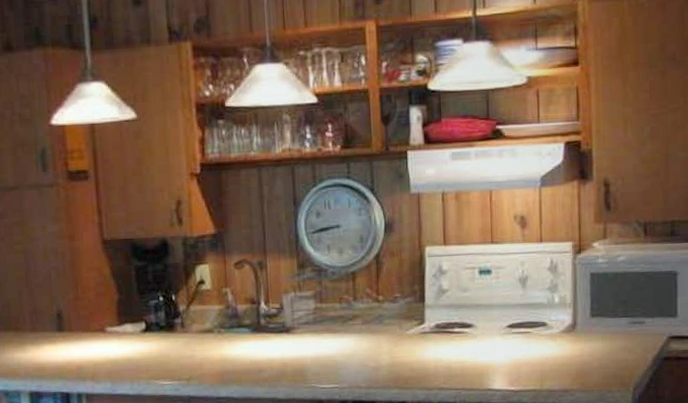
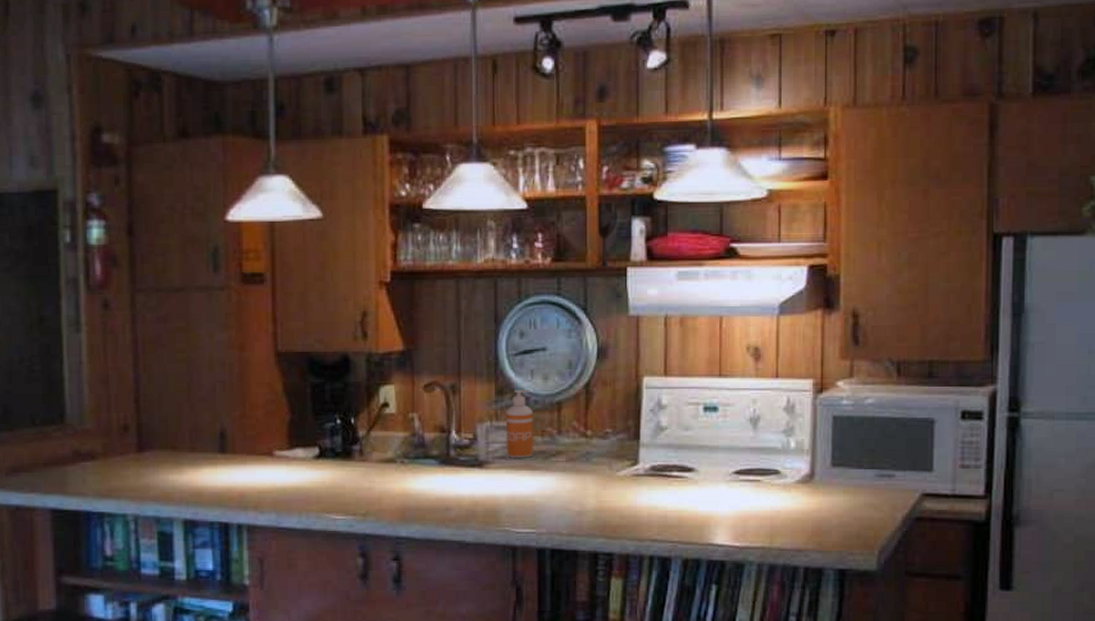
soap dispenser: none [307,262,334,324] -> present [505,389,534,458]

